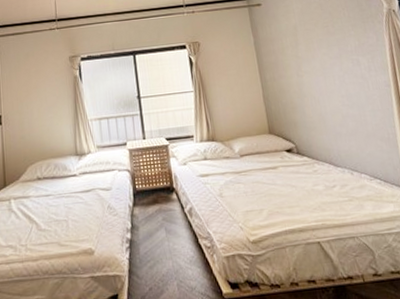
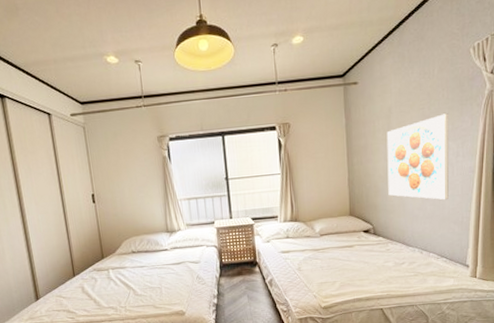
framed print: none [295,30,370,116] -> present [386,113,449,200]

